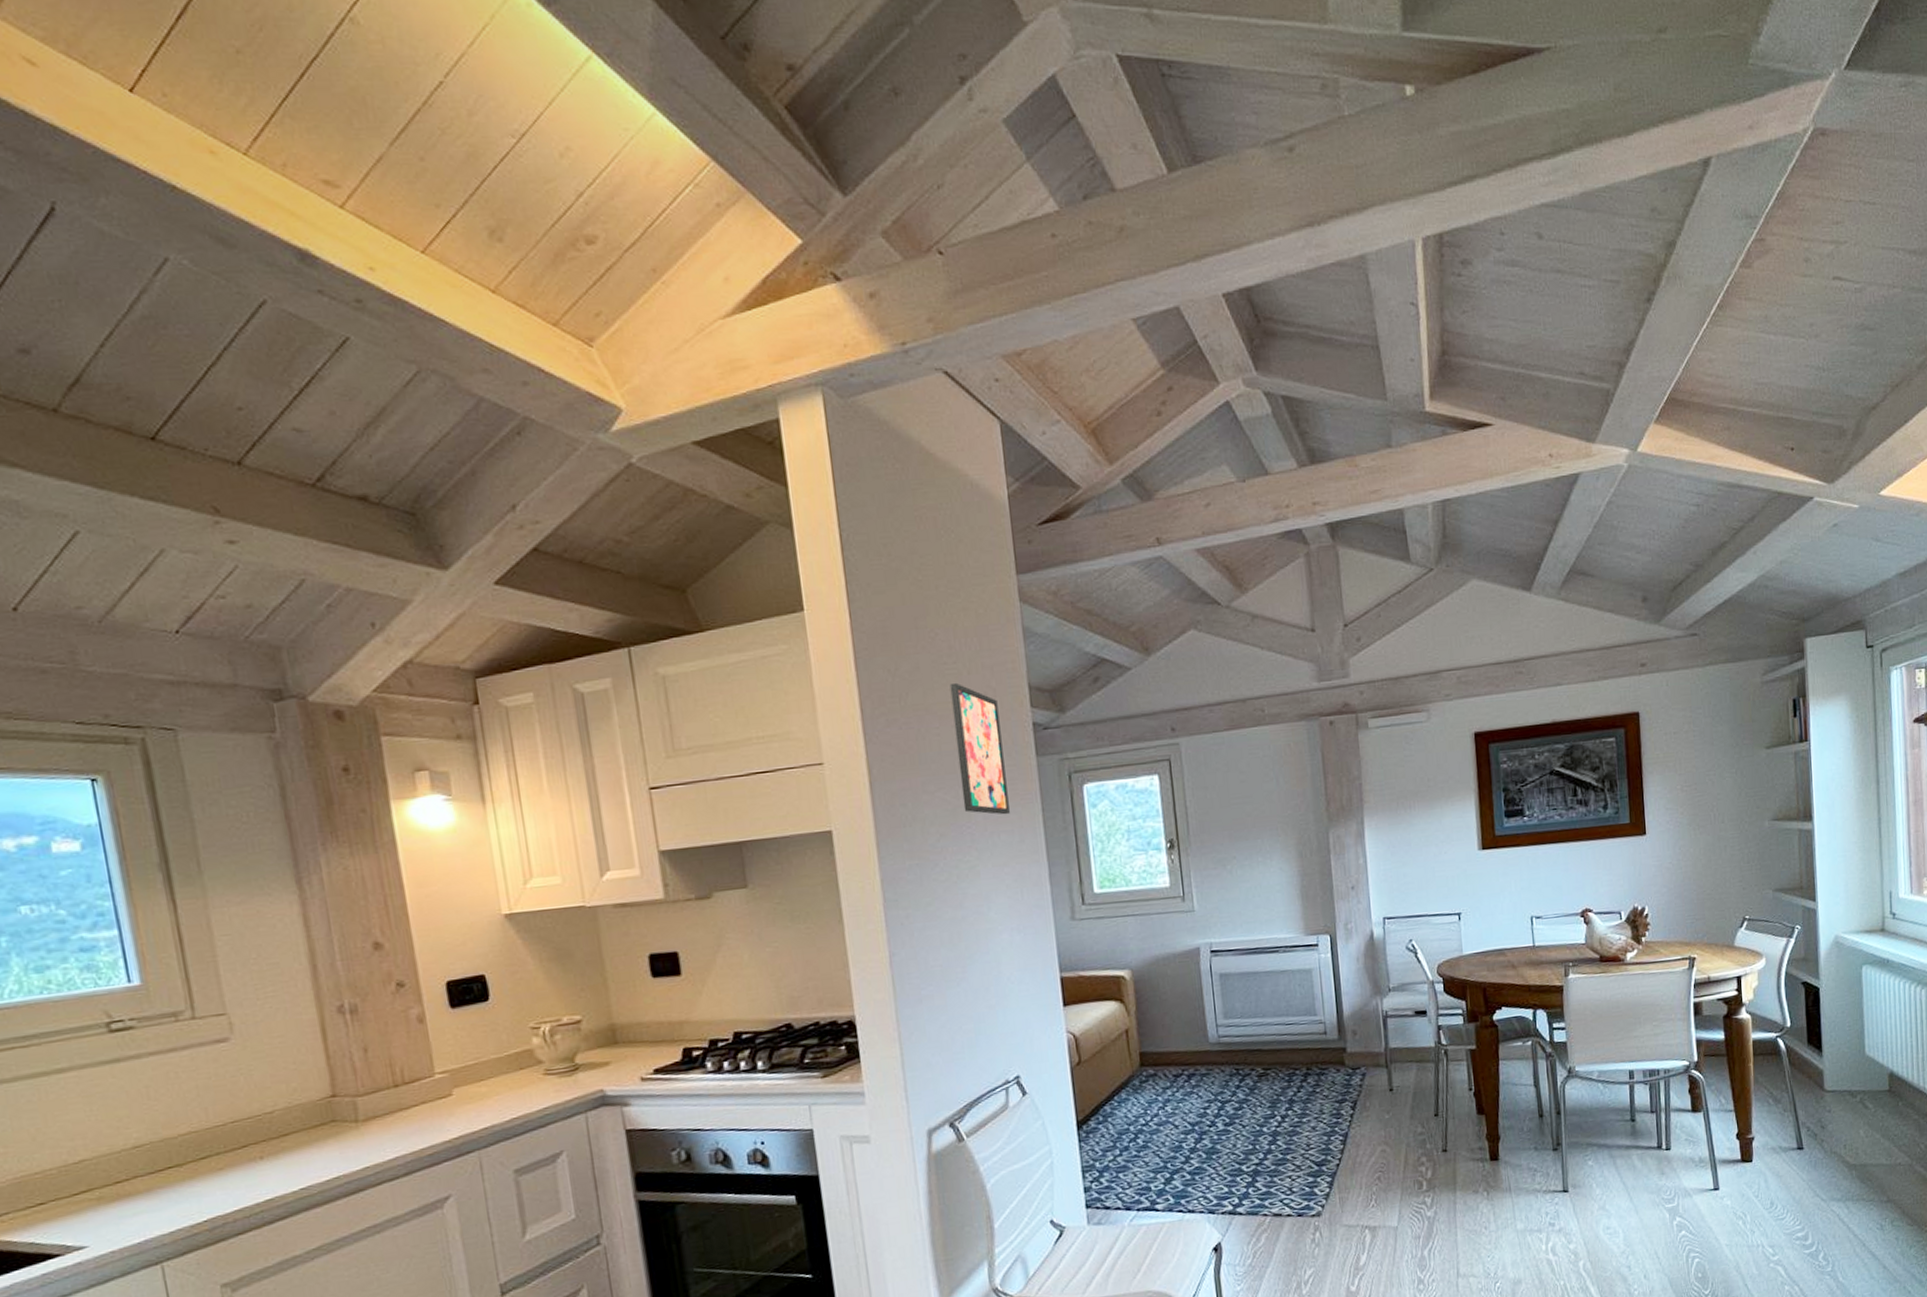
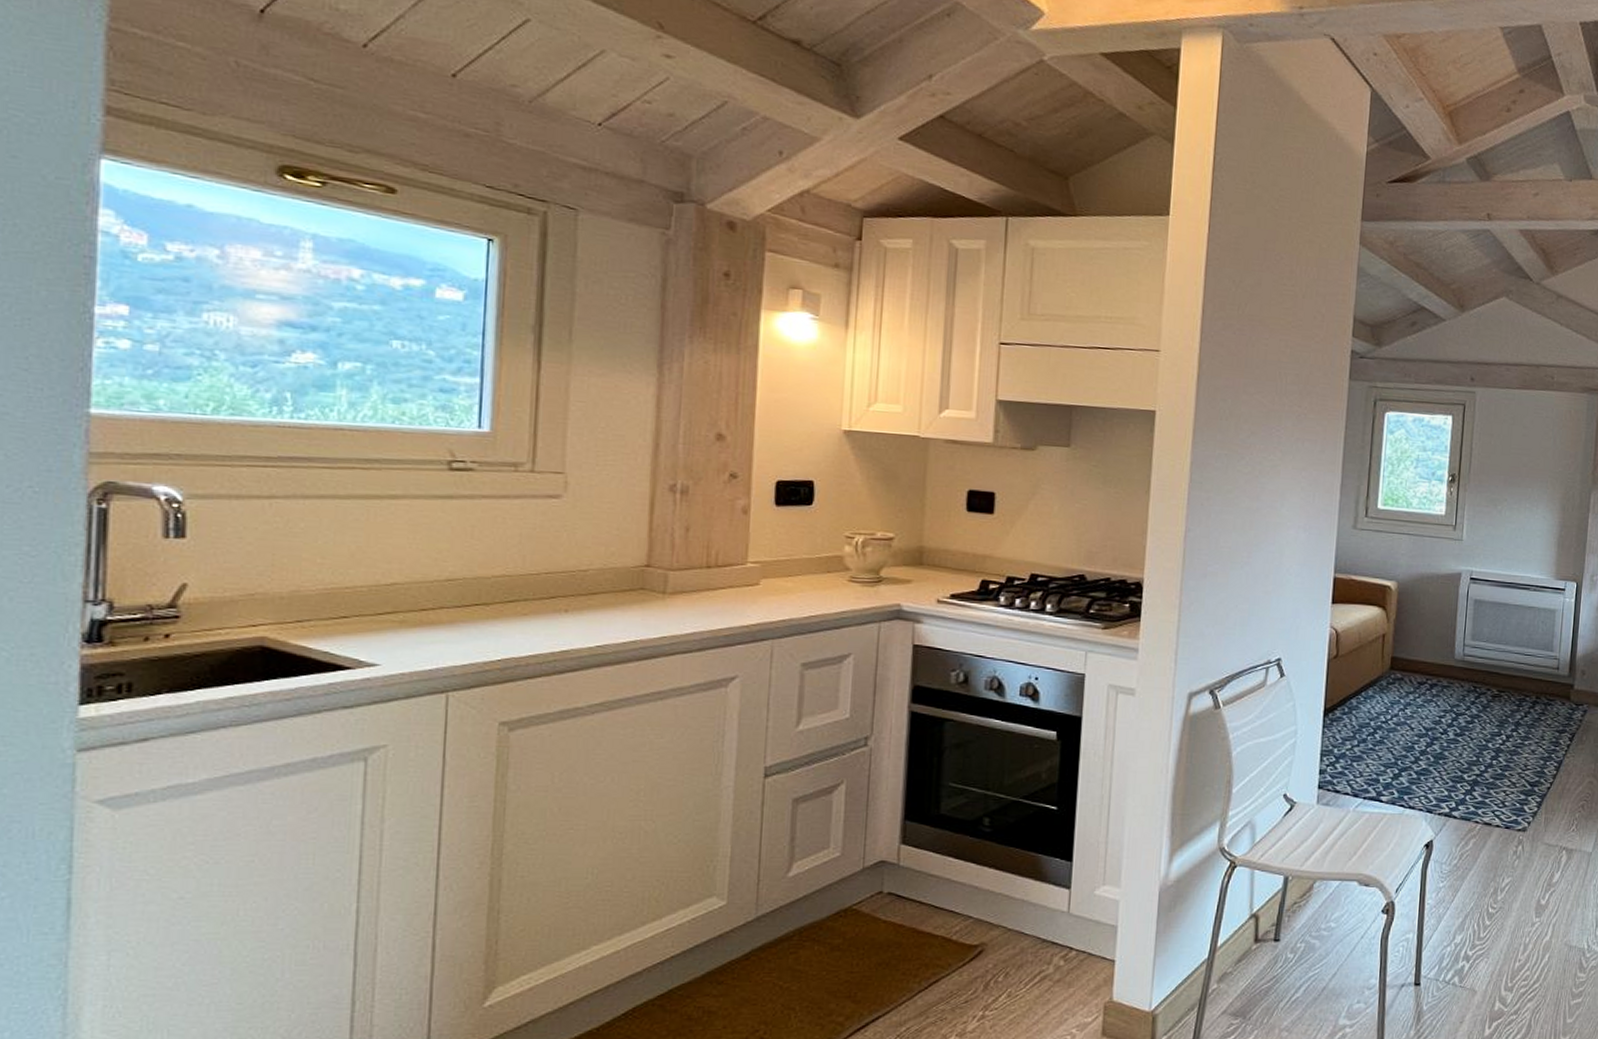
wall art: present [949,682,1010,815] -> none [1276,302,1324,426]

